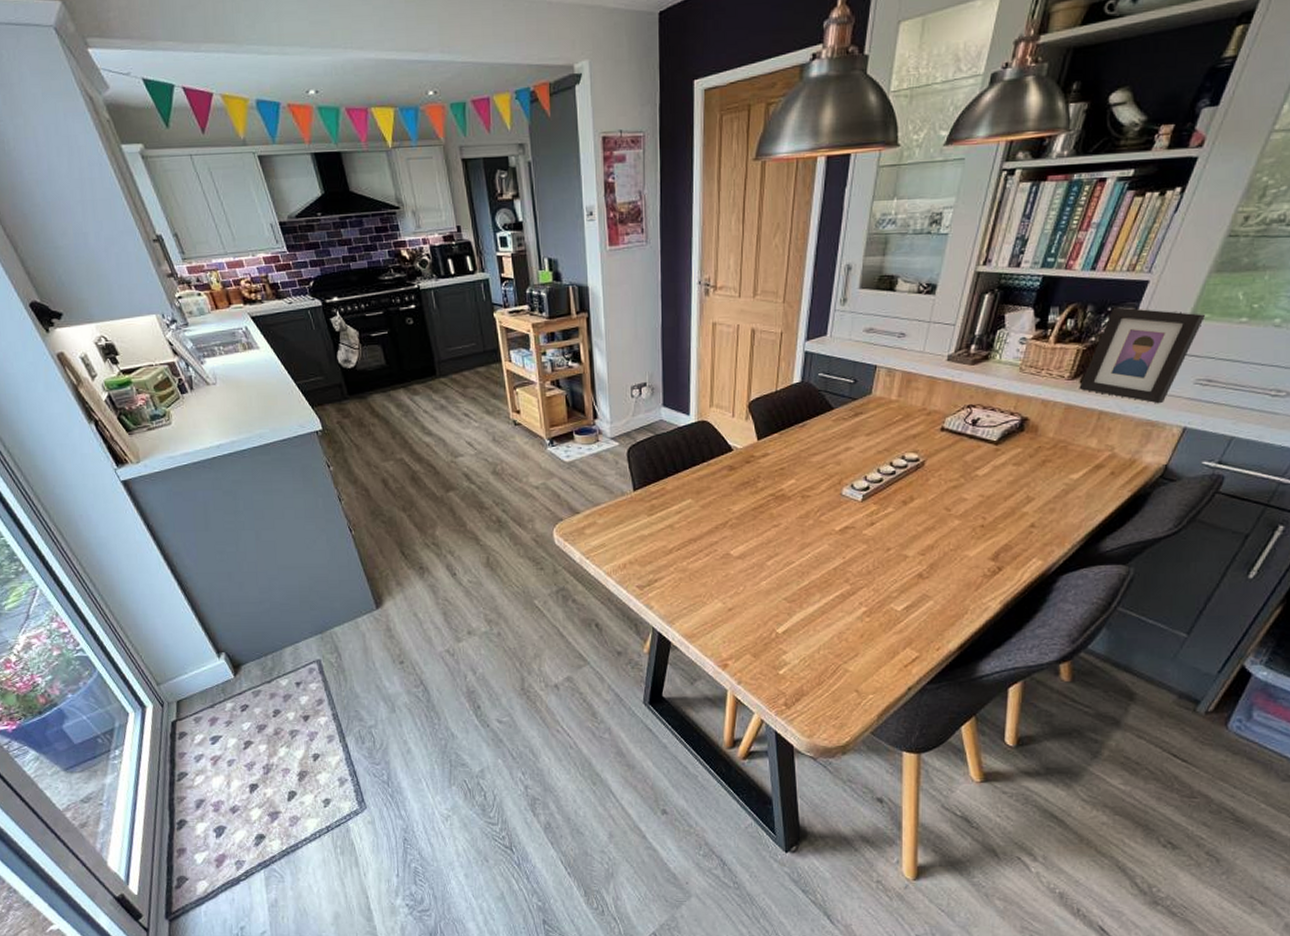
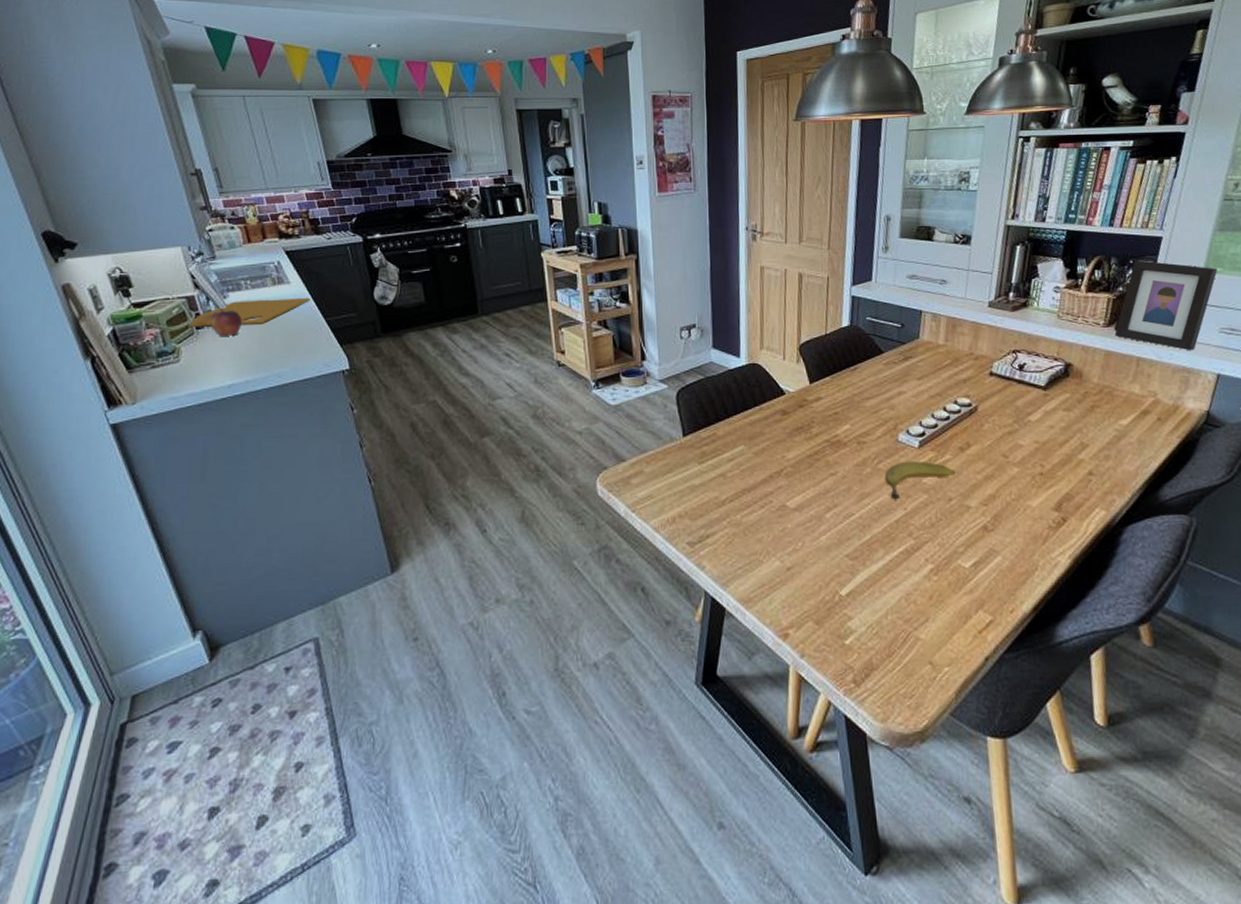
cutting board: none [172,362,281,393] -> present [186,297,311,328]
fruit: none [191,375,221,401] -> present [209,310,242,337]
fruit: none [826,513,895,550] -> present [884,461,955,500]

